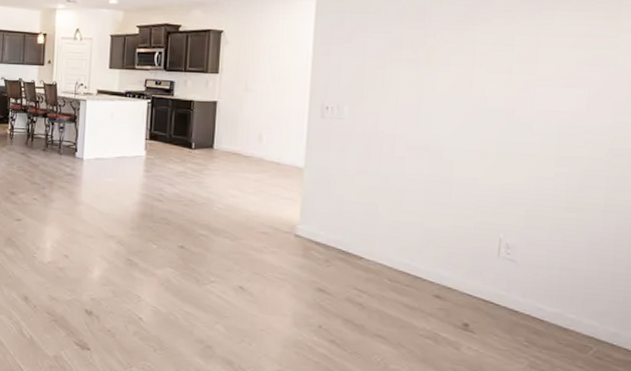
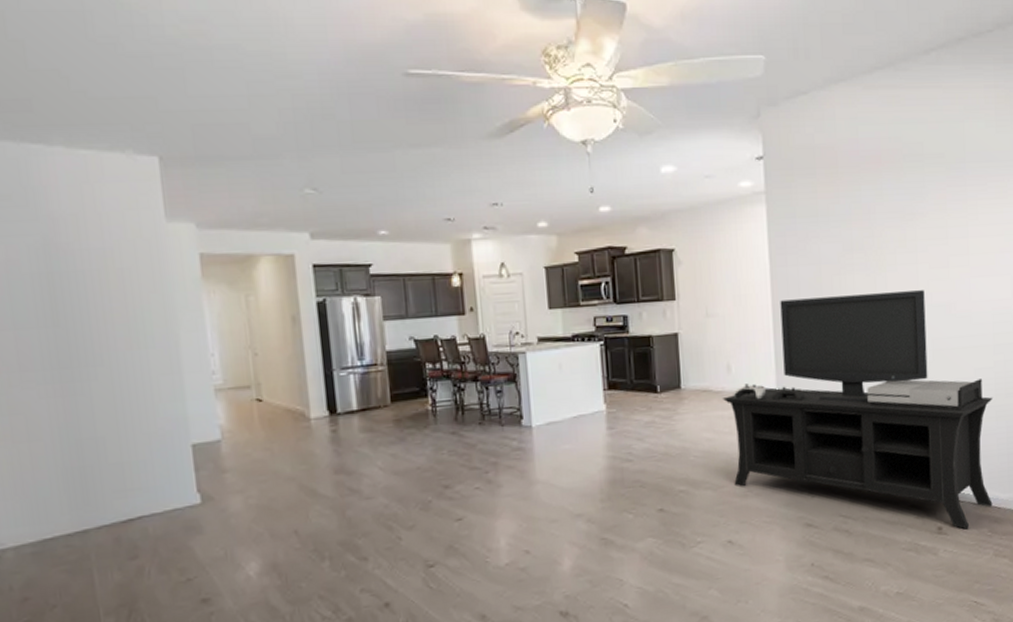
media console: none [250,85,548,333] -> present [722,290,993,529]

